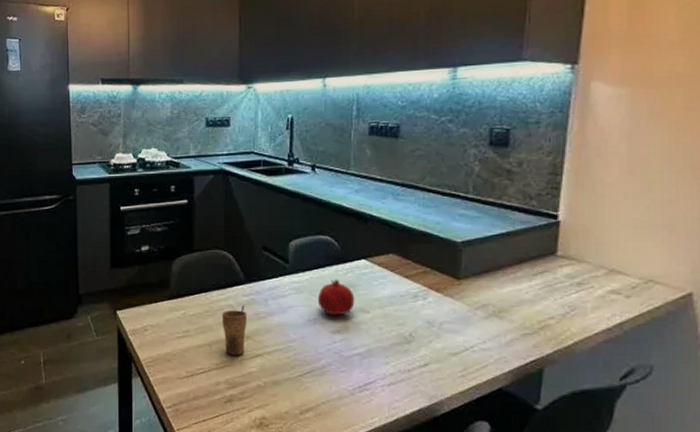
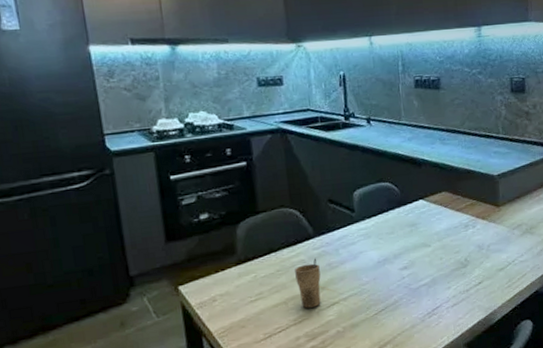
fruit: present [317,279,355,316] -> none [384,221,418,254]

